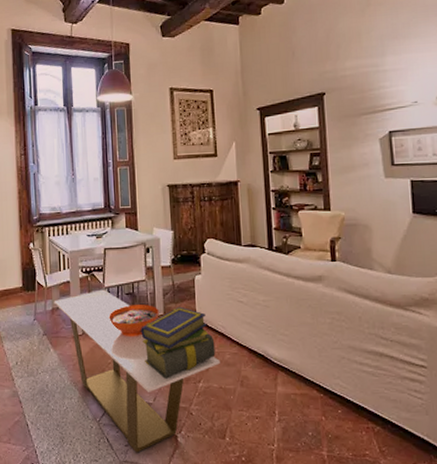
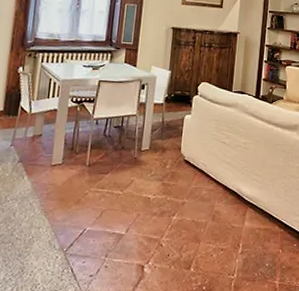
coffee table: present [54,289,220,453] -> none [36,120,196,283]
decorative bowl: present [108,304,159,337] -> none [92,138,145,170]
stack of books: present [141,306,216,379] -> none [123,143,194,211]

